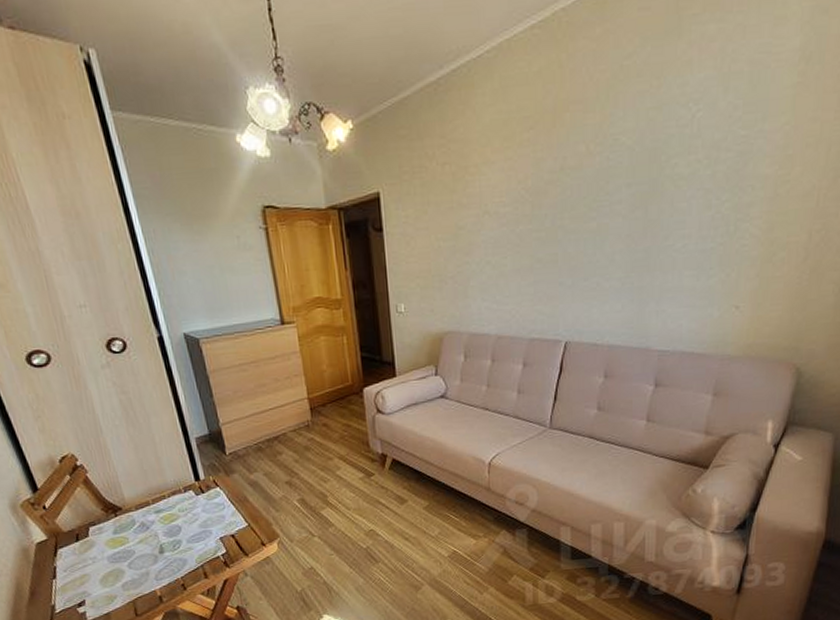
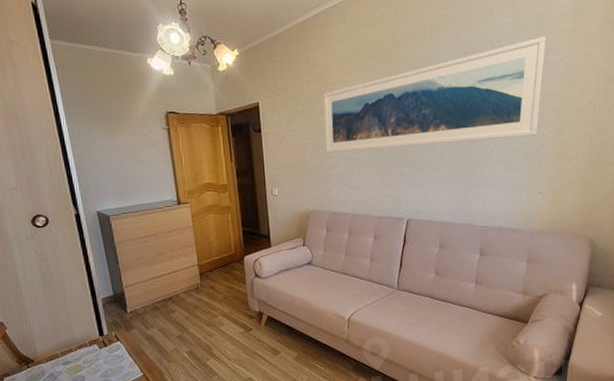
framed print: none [462,95,763,258] -> present [323,36,547,153]

